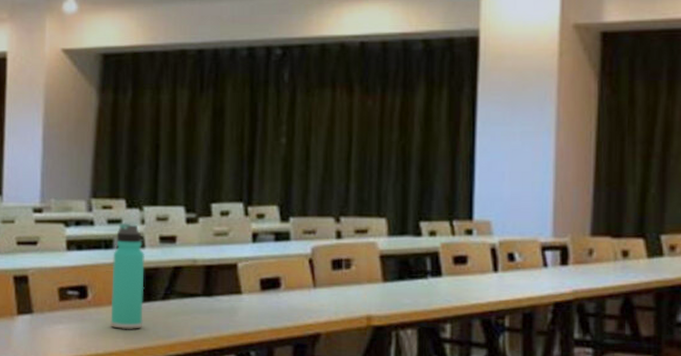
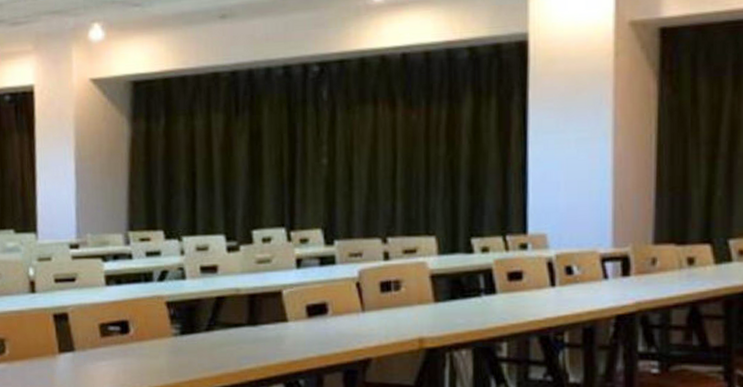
thermos bottle: present [110,223,145,330] -> none [153,254,188,364]

